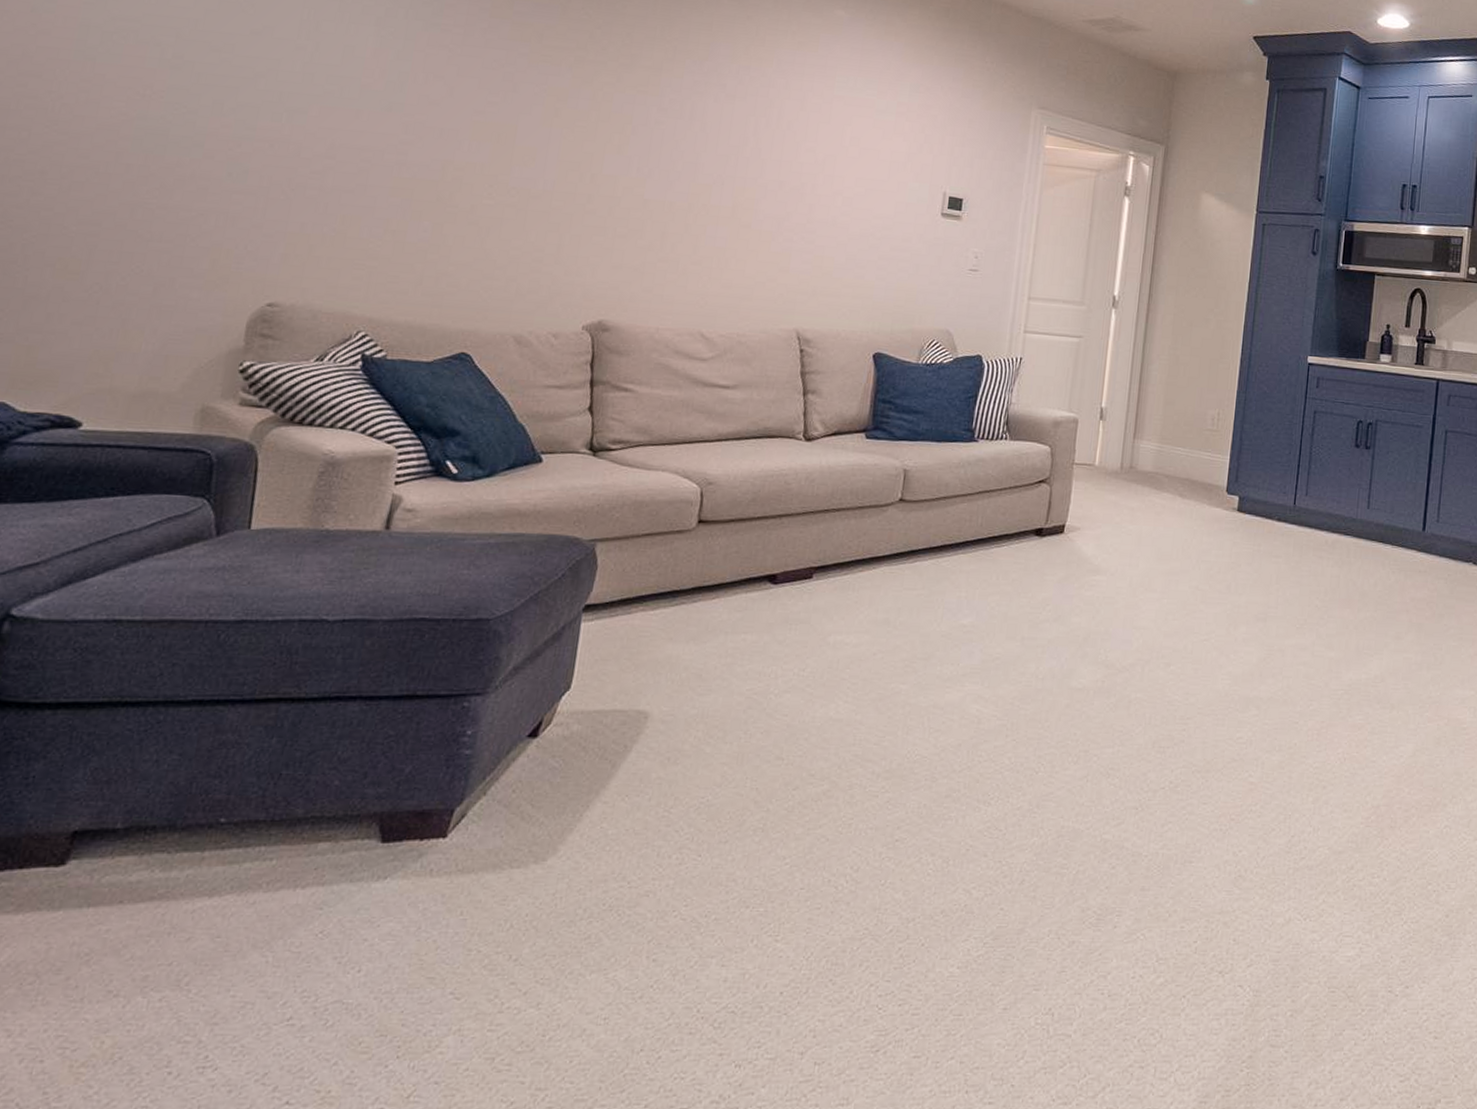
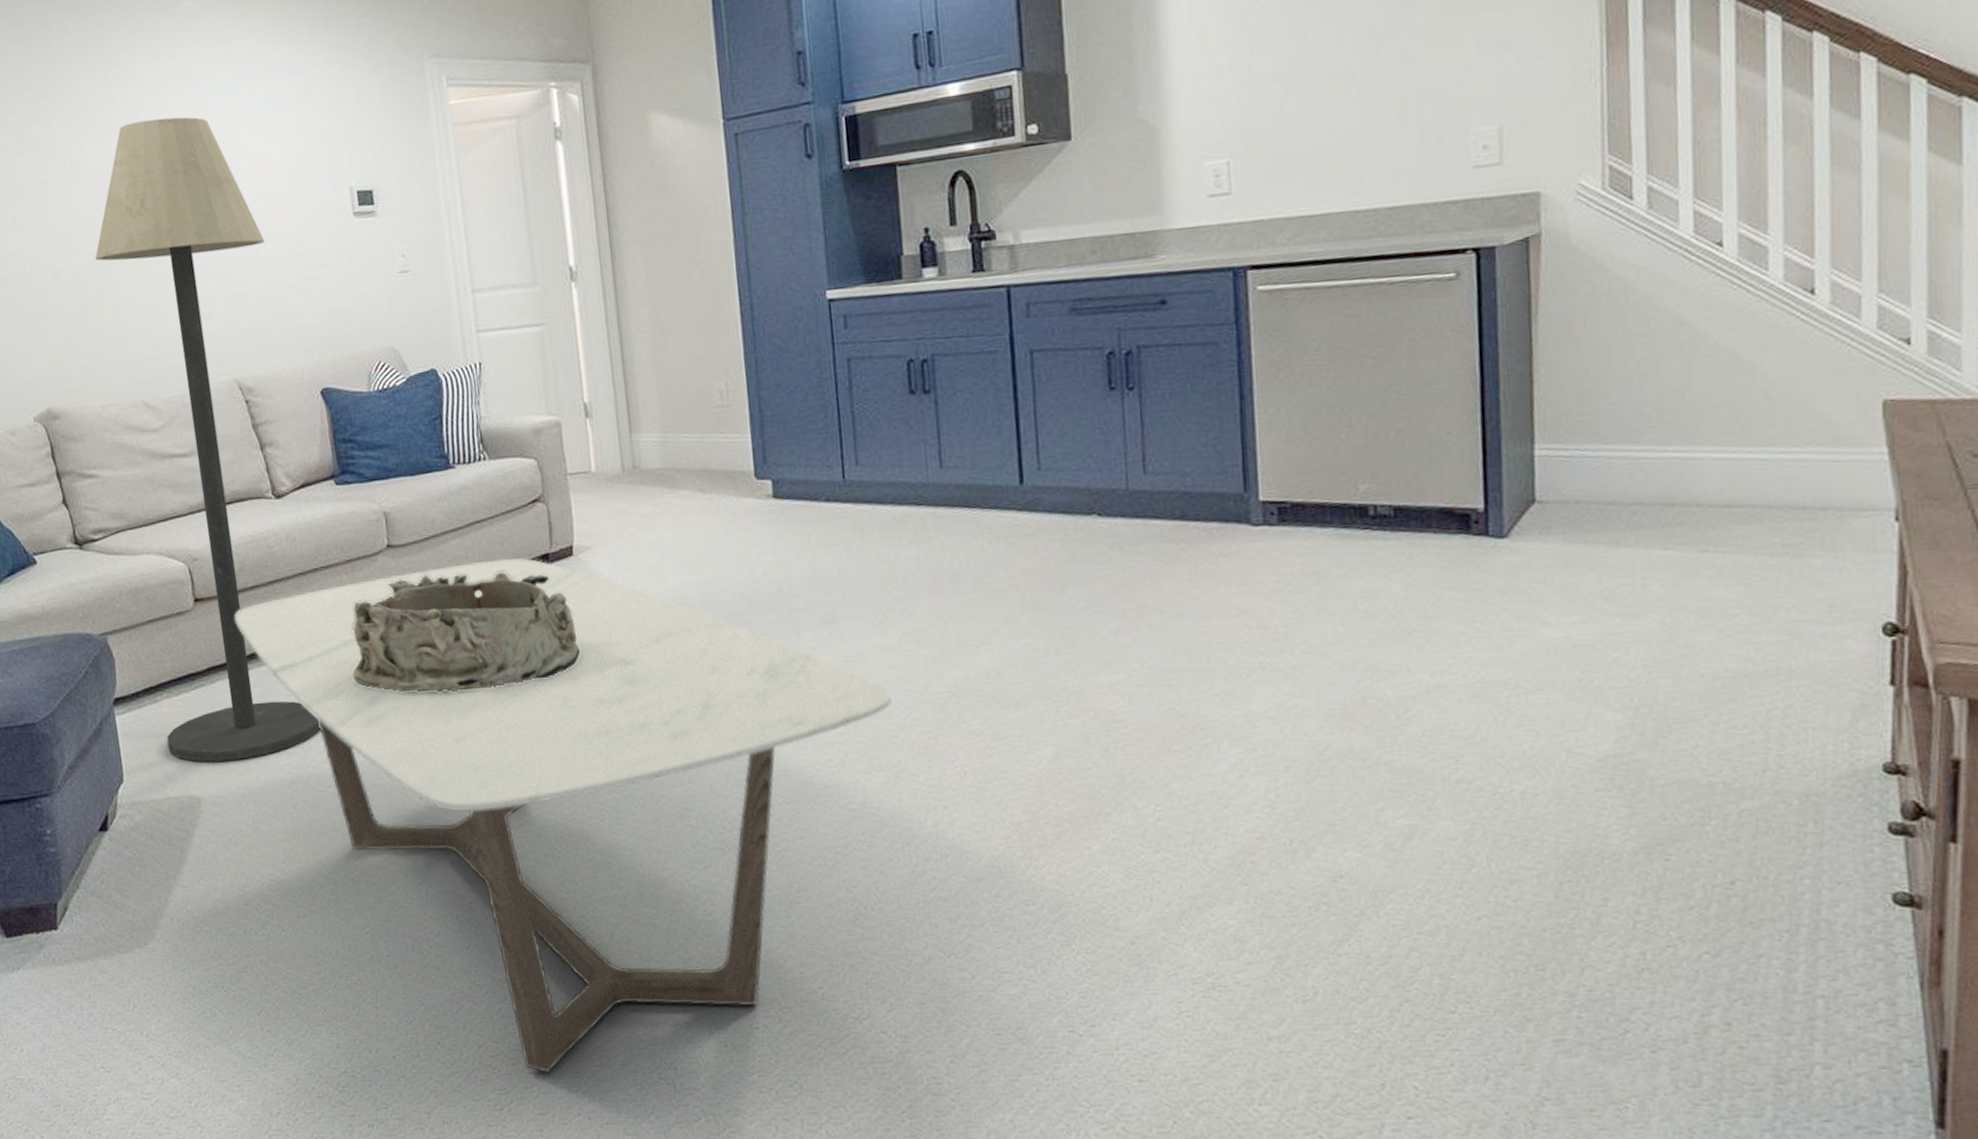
floor lamp: none [629,93,856,680] -> present [95,116,321,762]
coffee table: none [734,525,1299,1015] -> present [235,558,892,1073]
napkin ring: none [836,530,1053,640] -> present [352,572,581,693]

